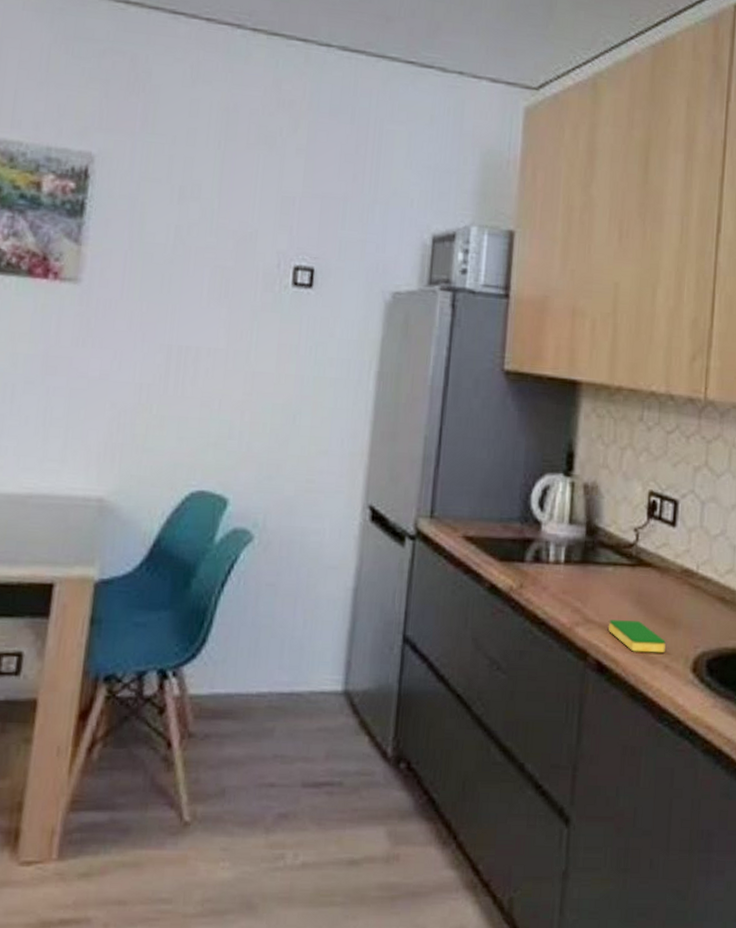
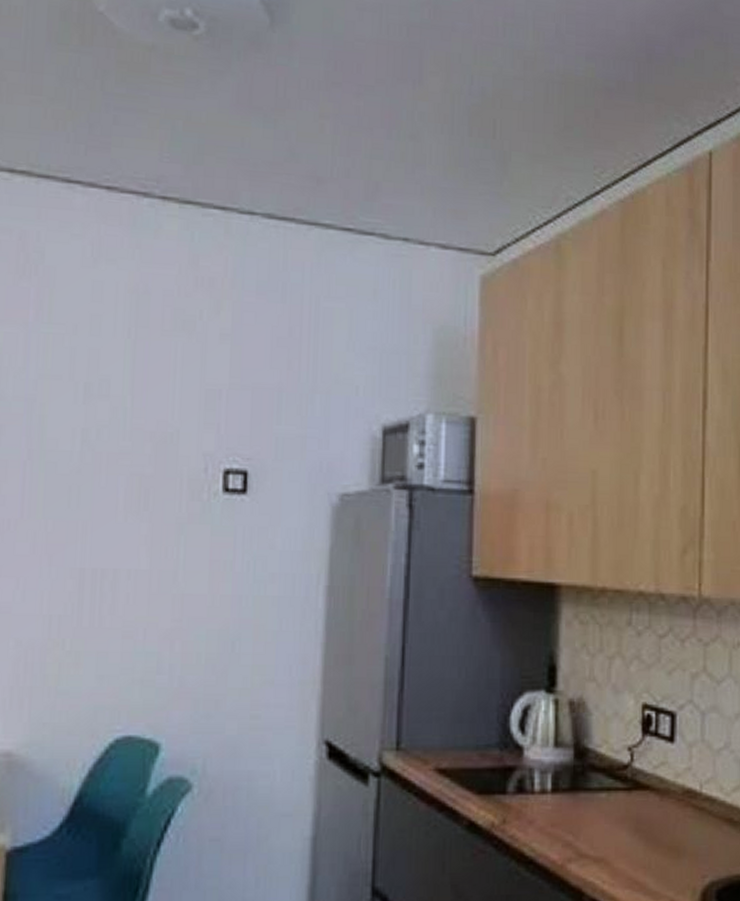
dish sponge: present [608,620,666,653] -> none [604,852,670,887]

